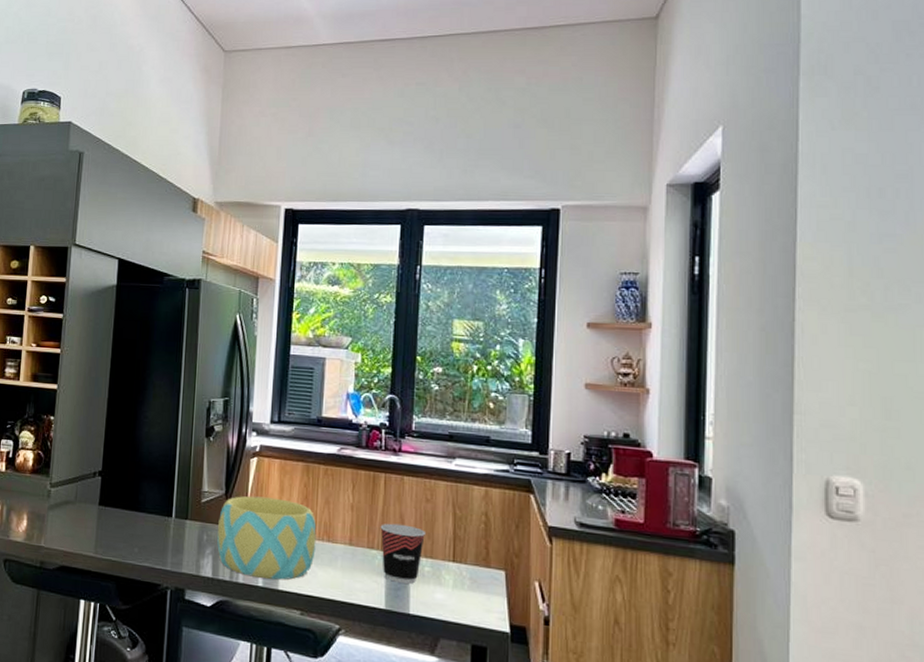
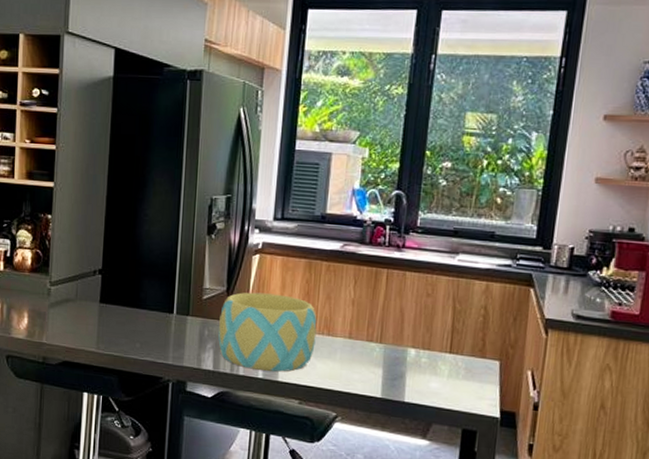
cup: present [380,523,427,584] -> none [380,317,425,374]

